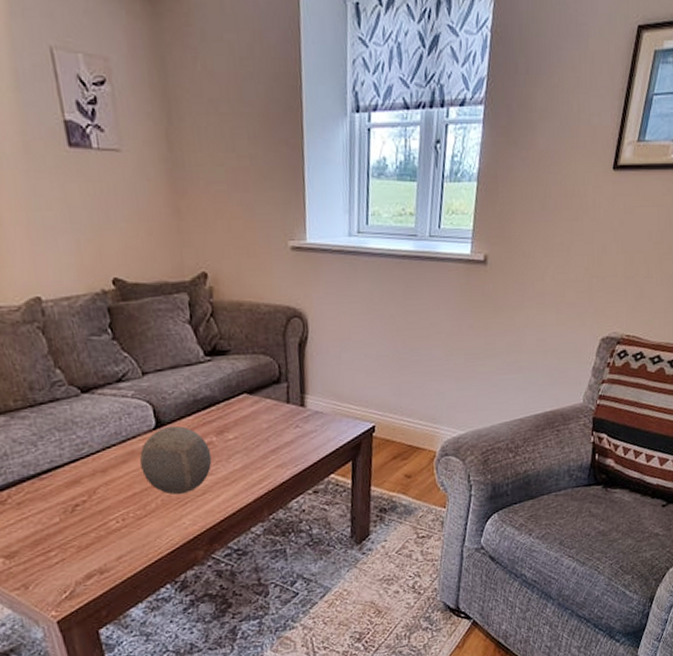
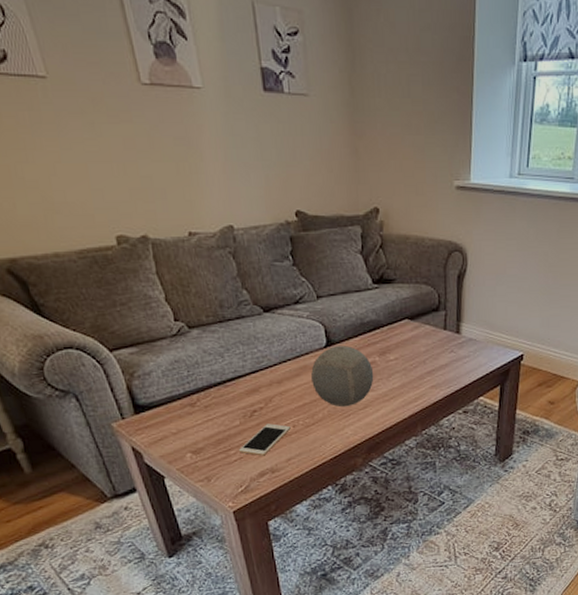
cell phone: none [59,518,120,556] -> present [238,423,291,456]

